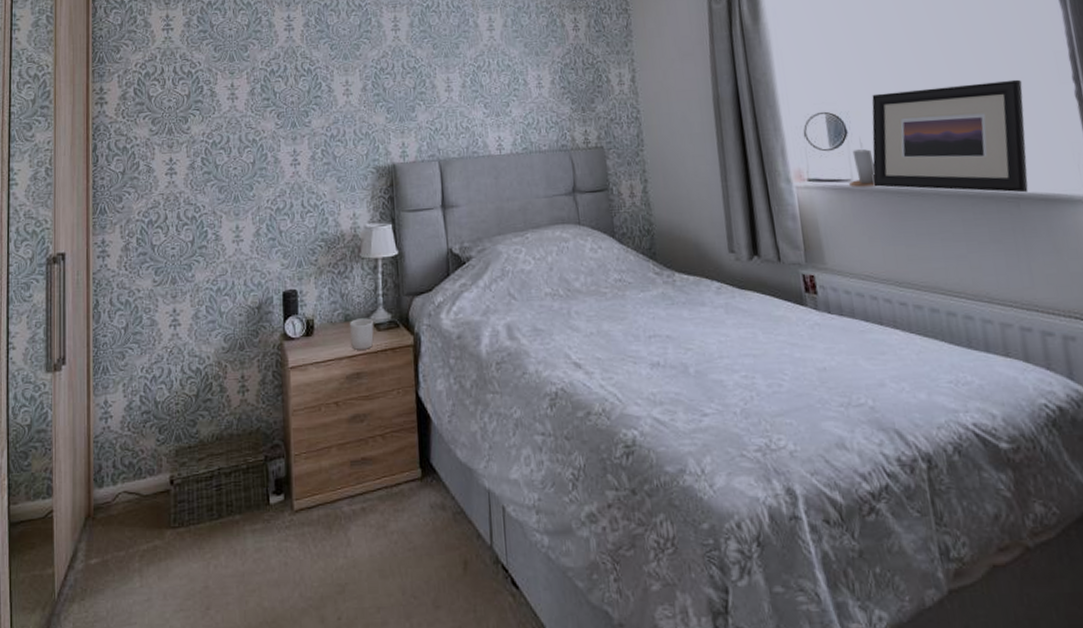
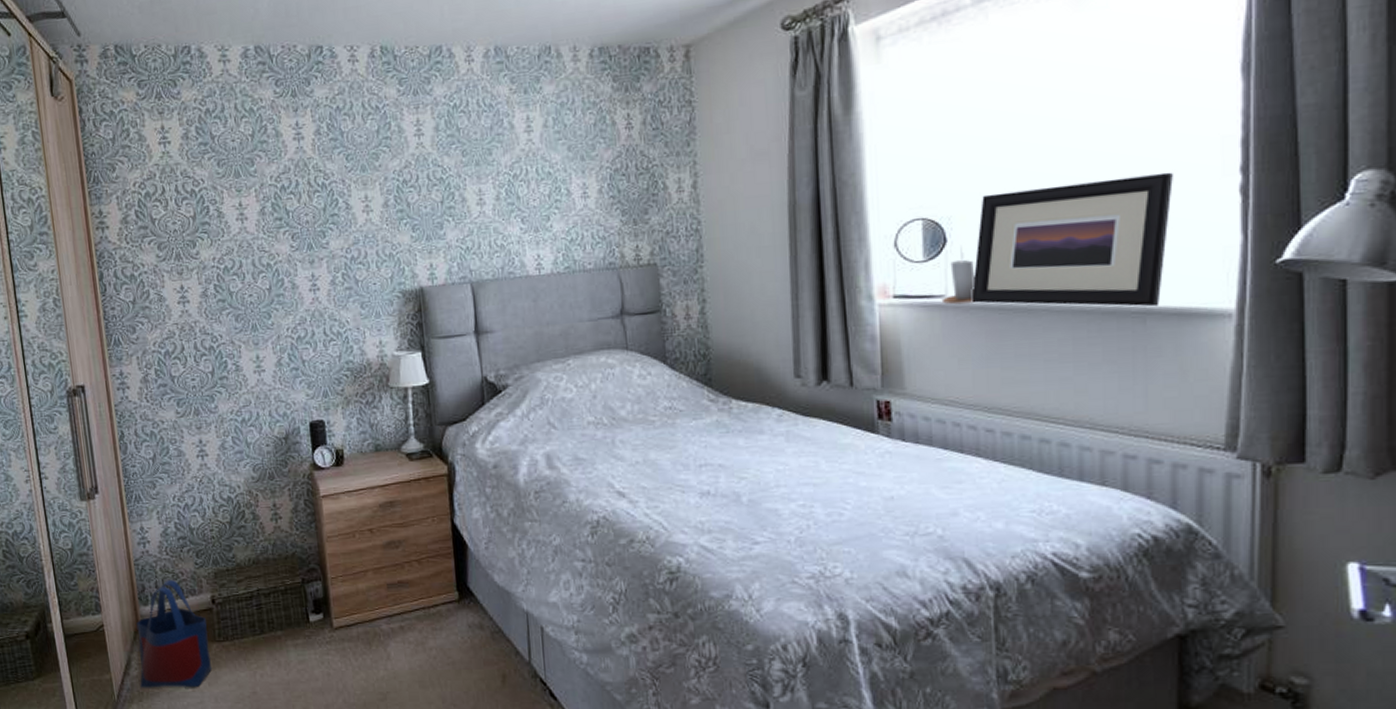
tote bag: none [84,458,164,584] -> present [136,579,213,688]
mug: present [349,318,374,350] -> none [380,448,407,479]

